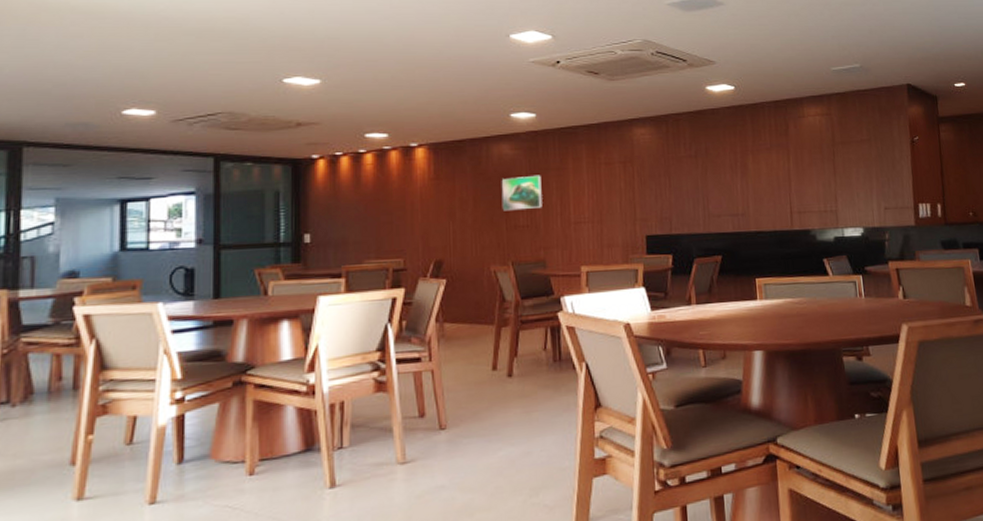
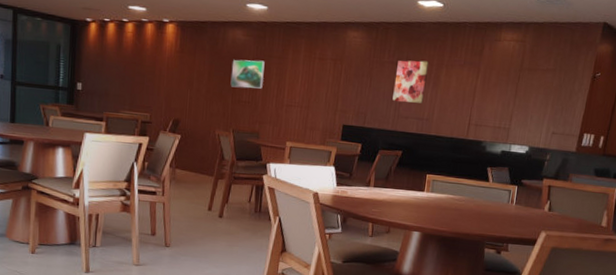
wall art: none [696,149,734,200] -> present [392,60,429,103]

